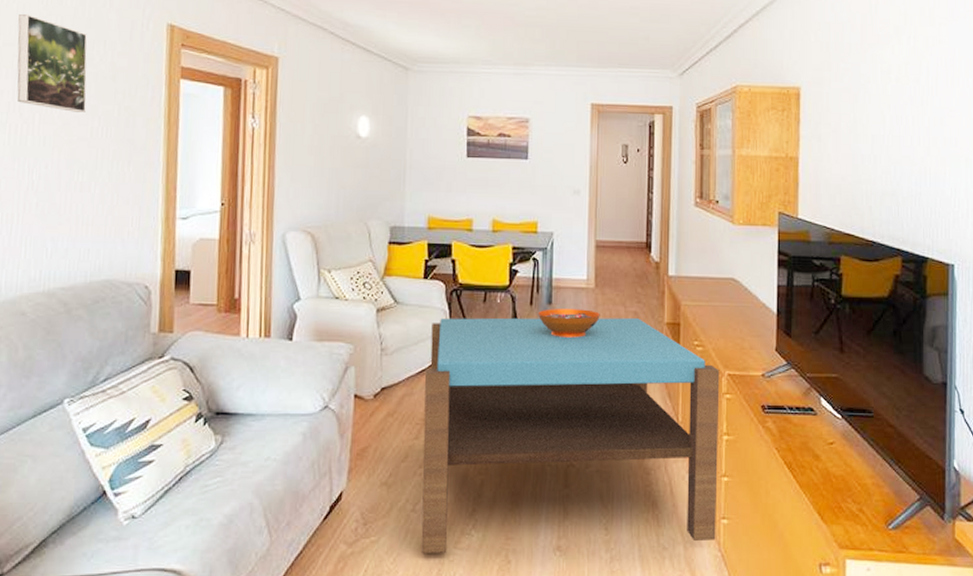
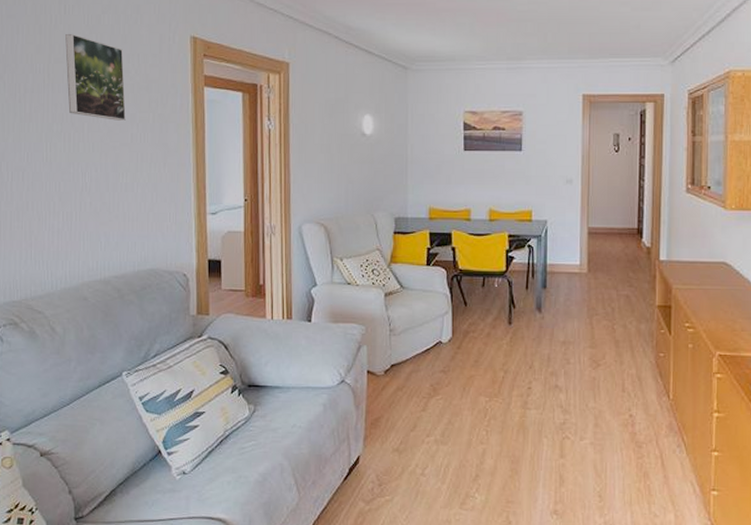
coffee table: present [421,317,720,554] -> none [430,301,711,513]
decorative bowl: present [537,309,600,338] -> none [533,292,593,320]

